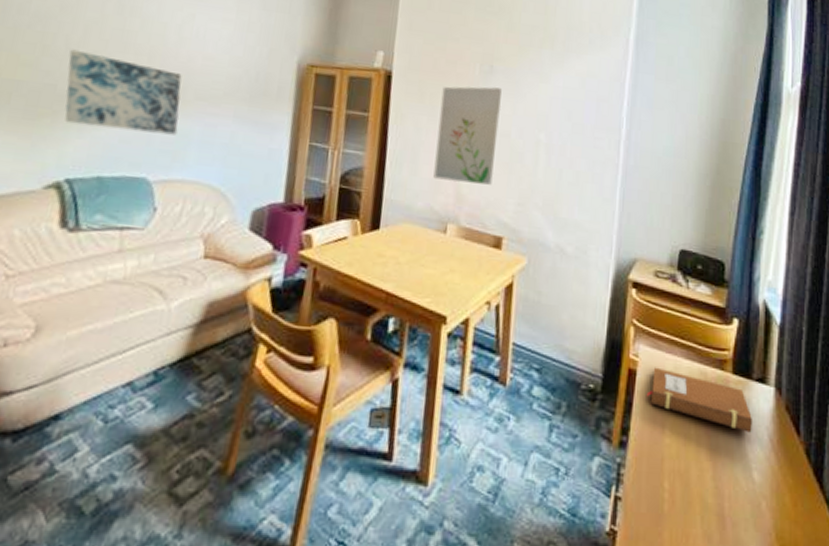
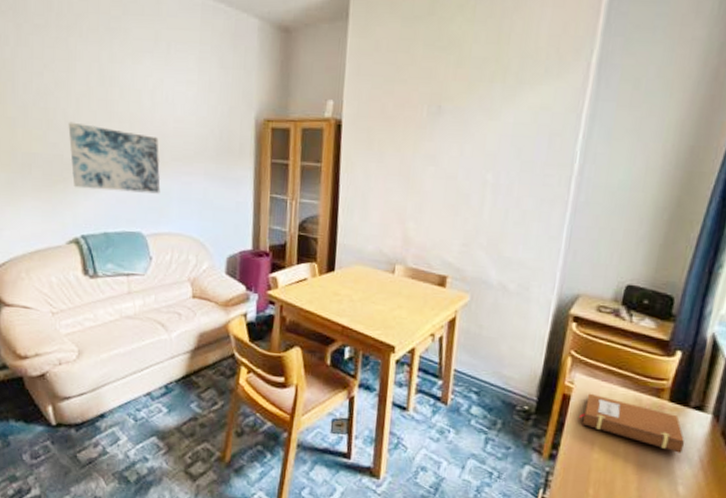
wall art: present [433,86,502,185] -> none [382,129,449,227]

